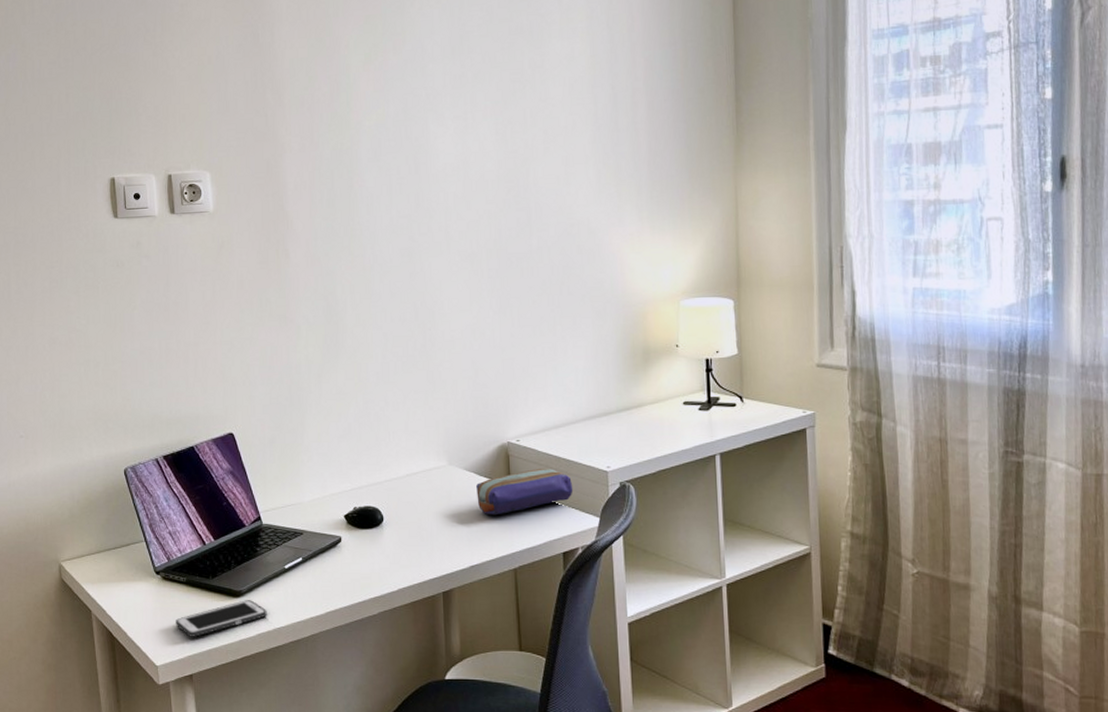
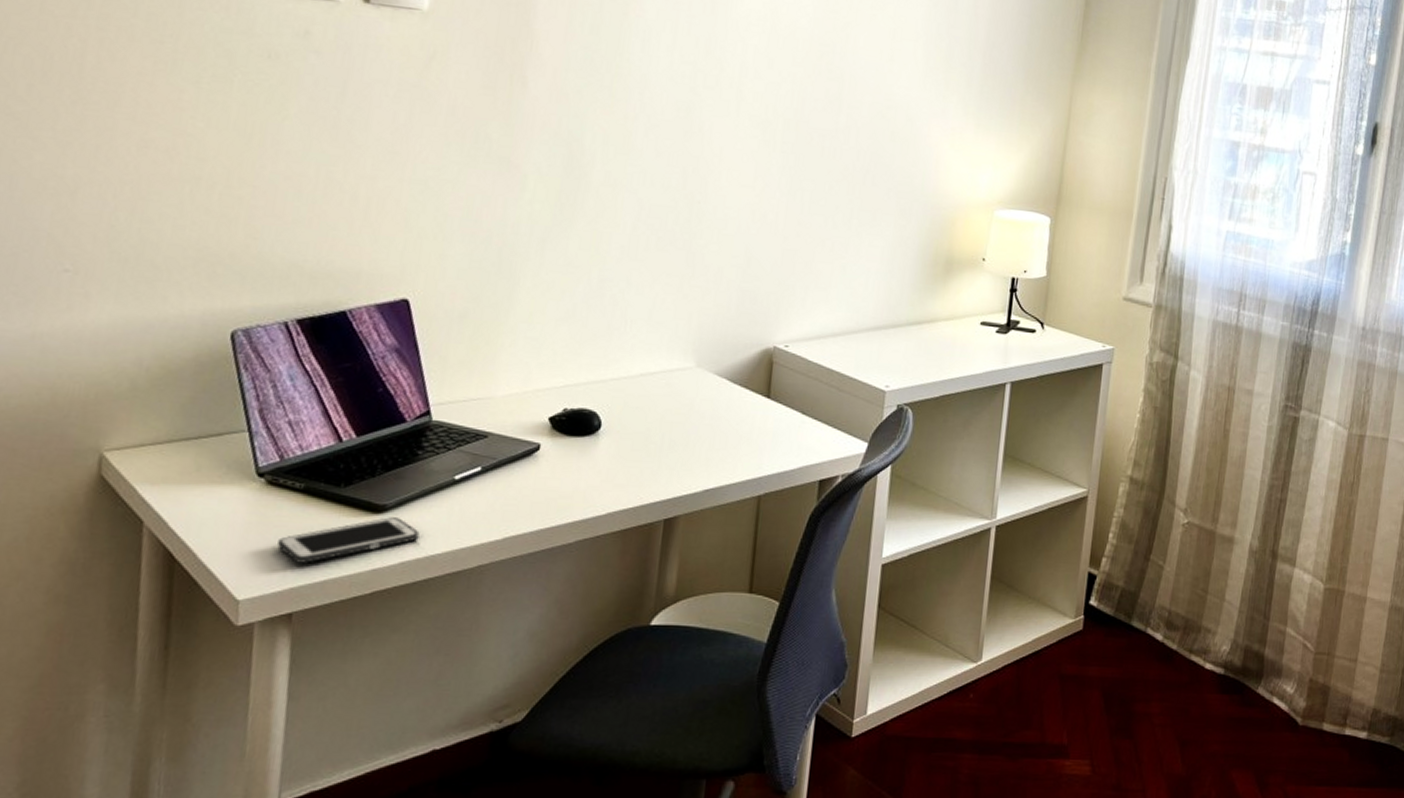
pencil case: present [476,467,573,516] -> none [725,380,843,432]

